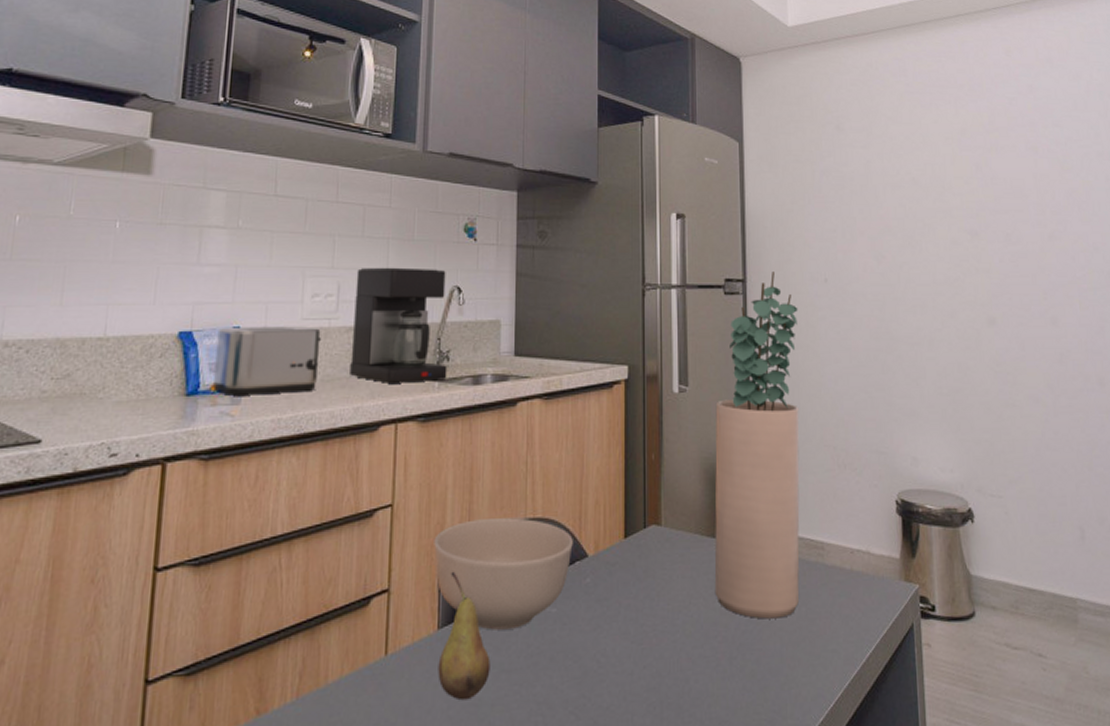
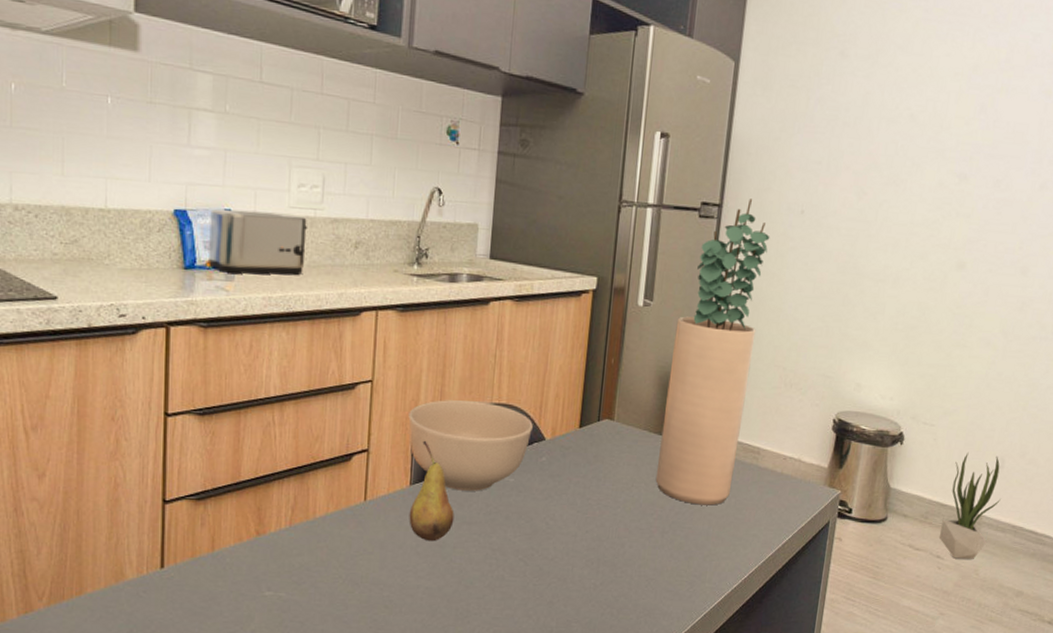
coffee maker: present [350,267,448,385] -> none [334,162,428,276]
potted plant: none [1033,524,1091,656] -> present [938,452,1001,559]

